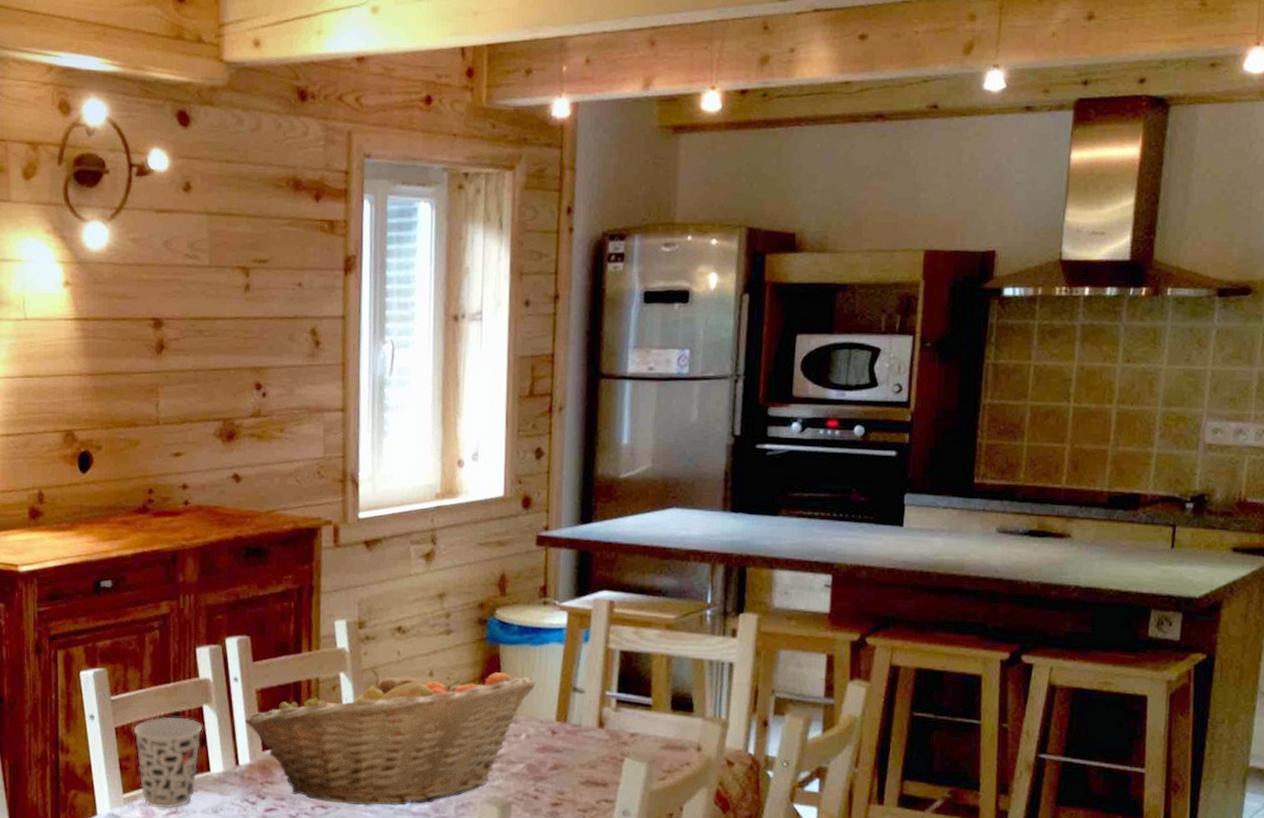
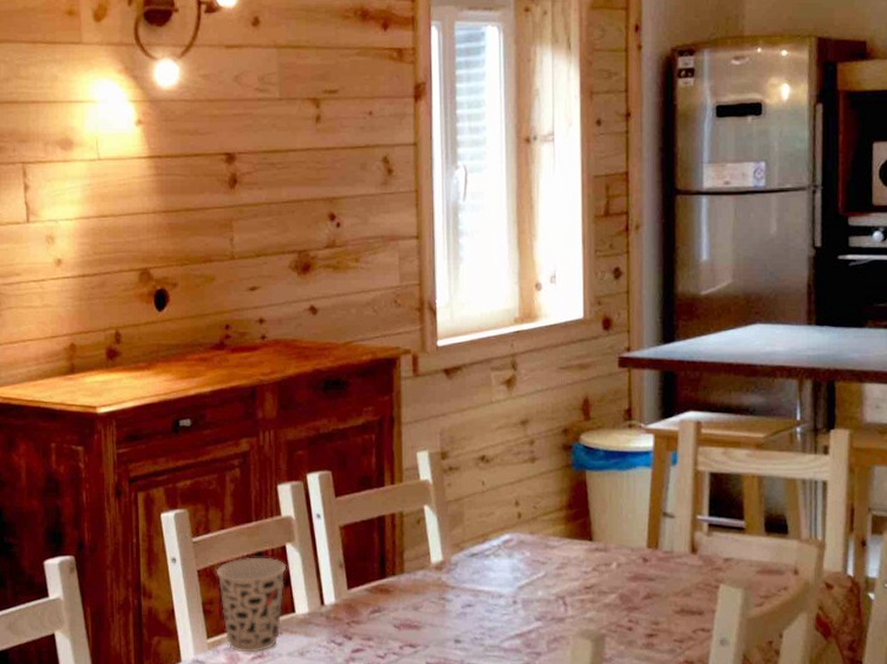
fruit basket: present [244,669,536,806] -> none [328,500,625,643]

